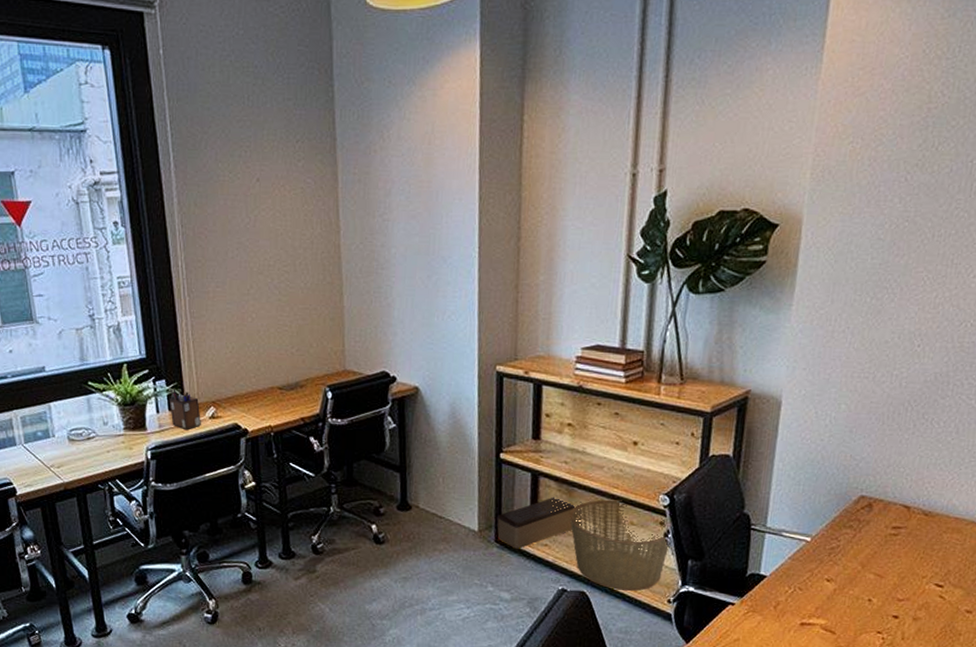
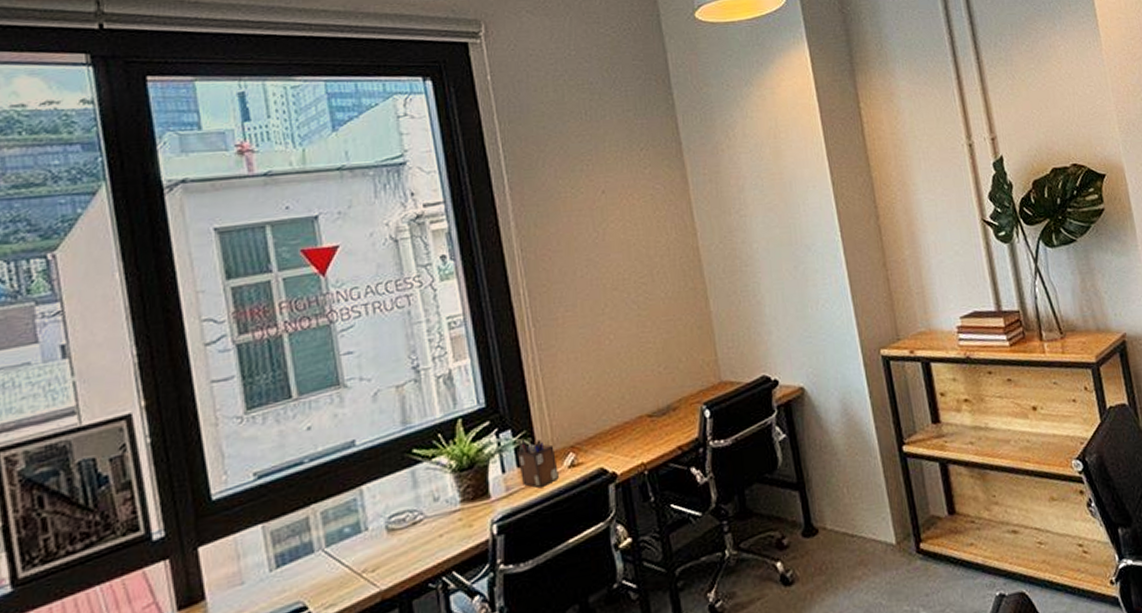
decorative box: present [497,495,583,550] -> none [913,483,1002,558]
basket: present [569,499,670,591] -> none [988,474,1097,582]

